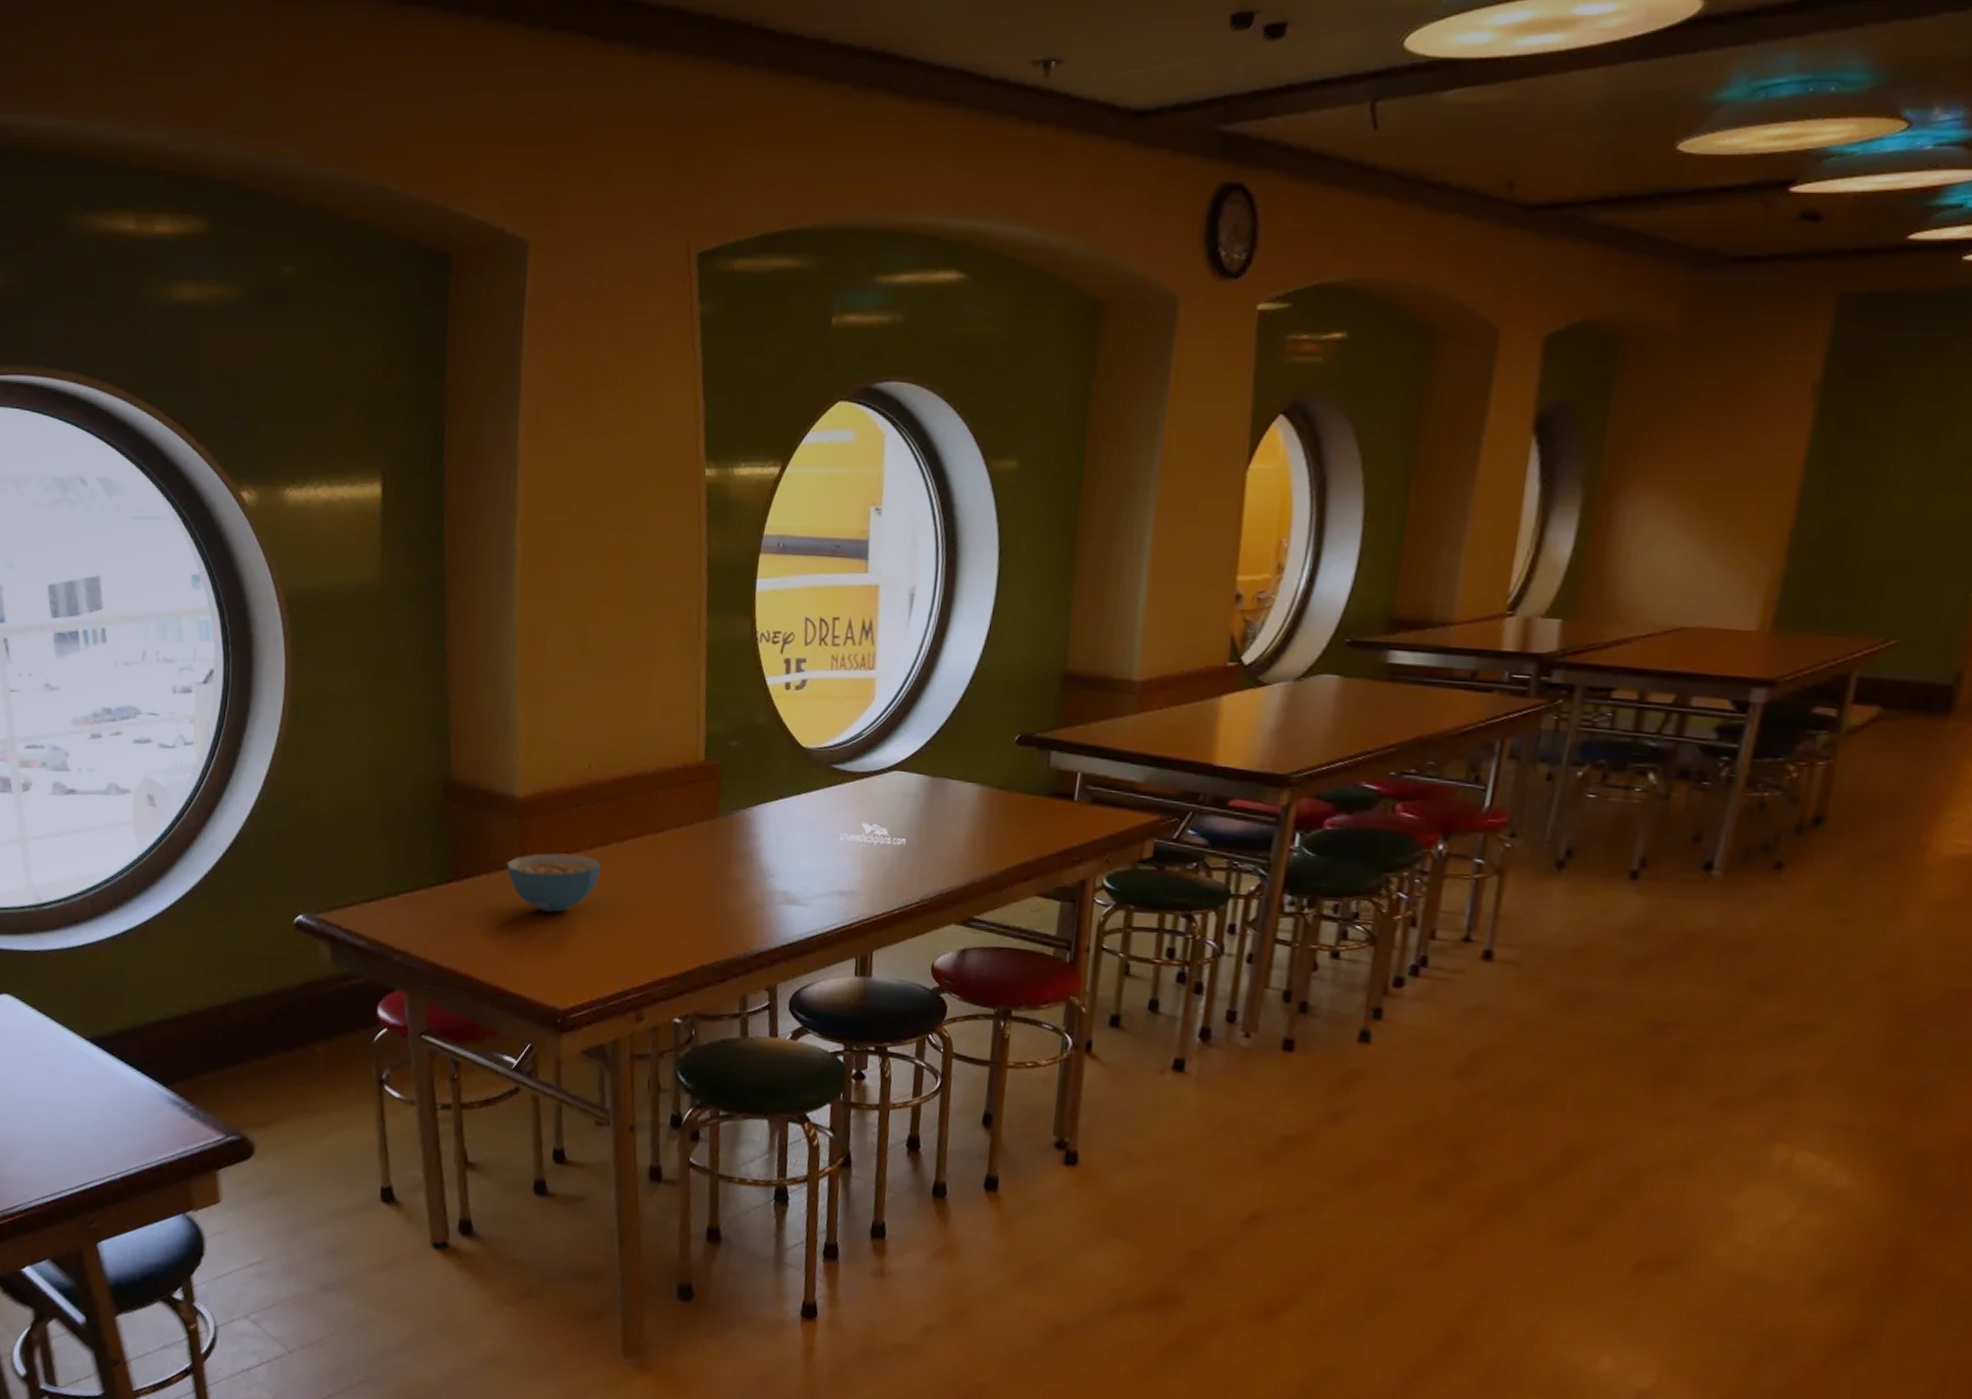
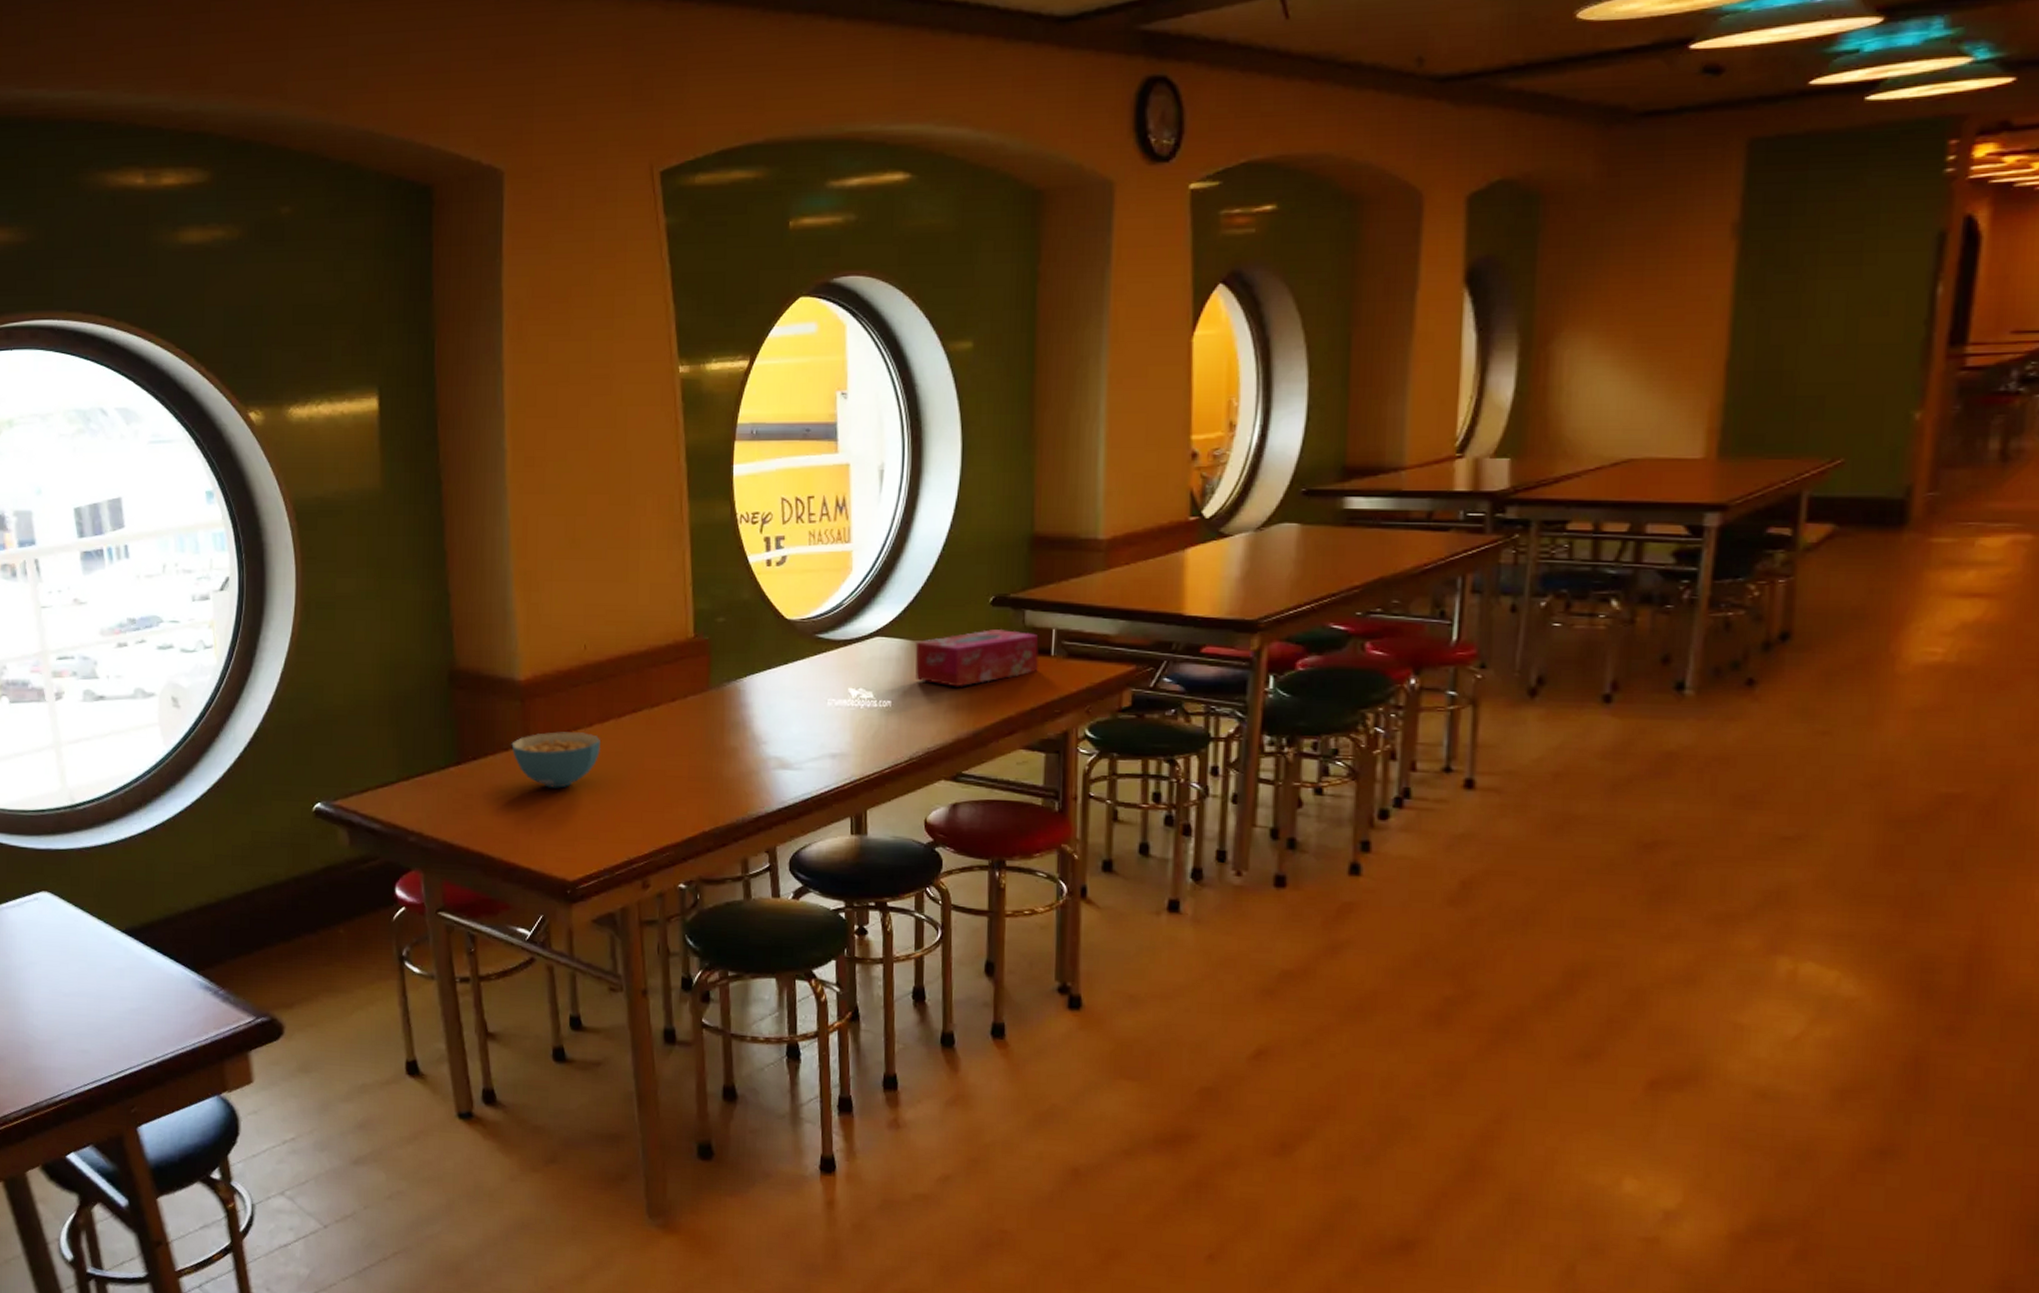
tissue box: none [932,769,1063,829] -> present [915,629,1039,687]

